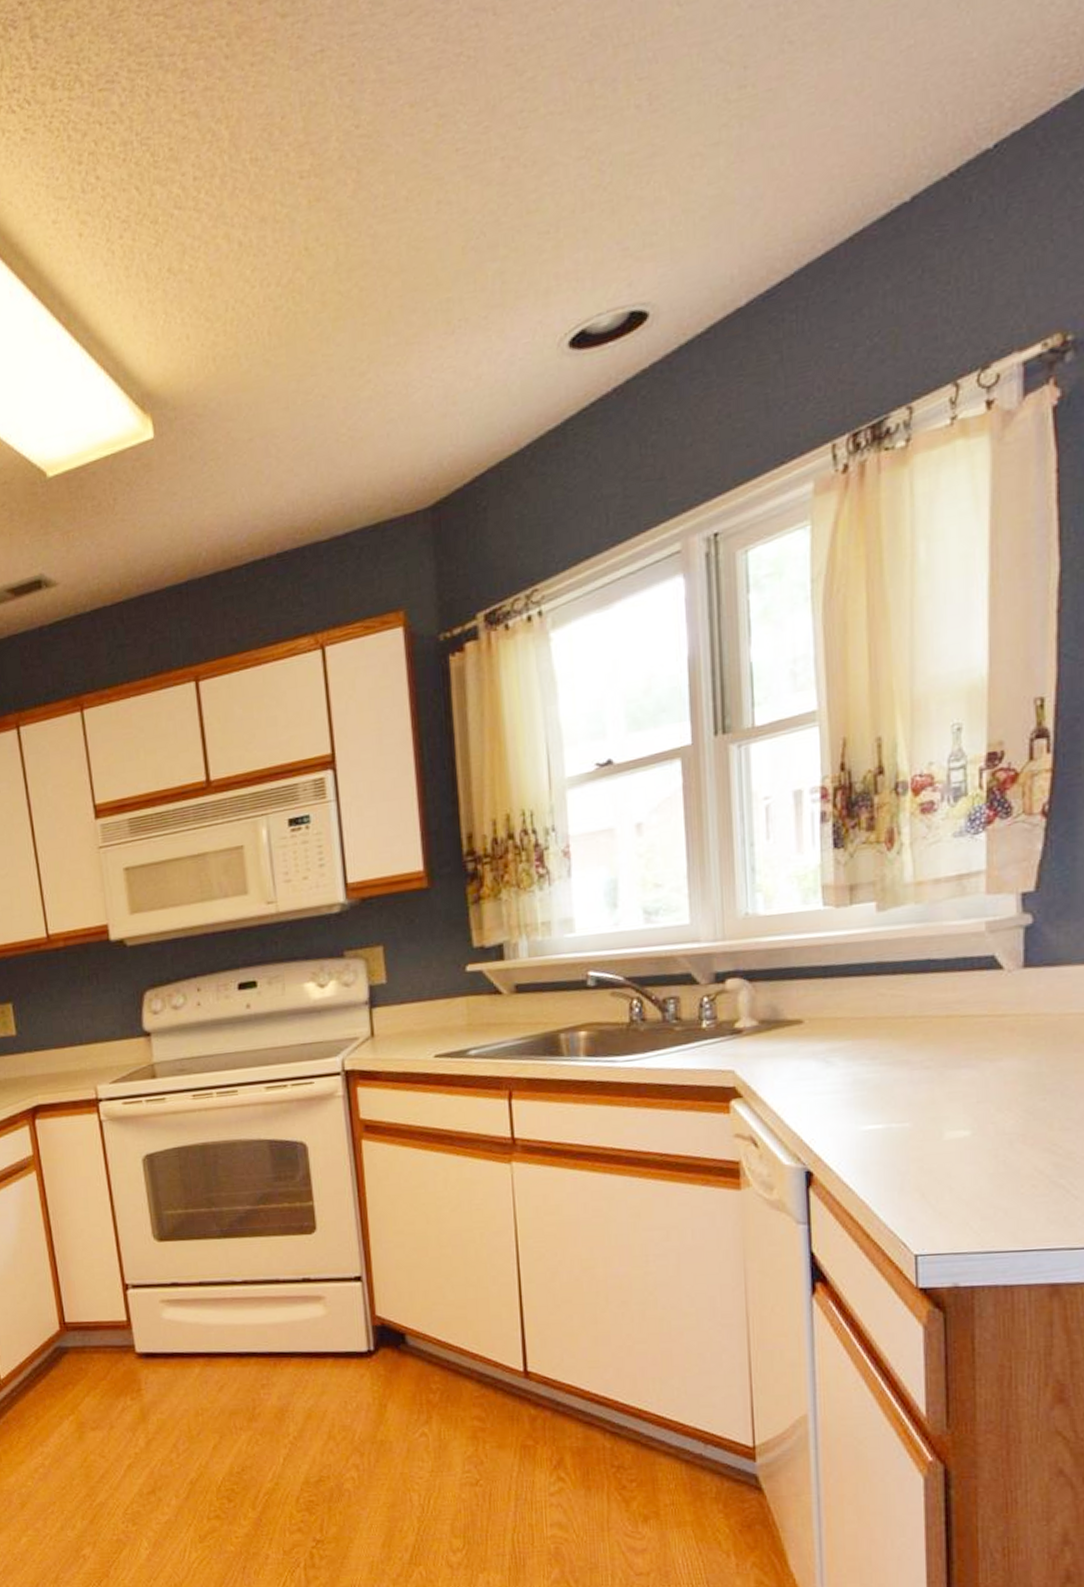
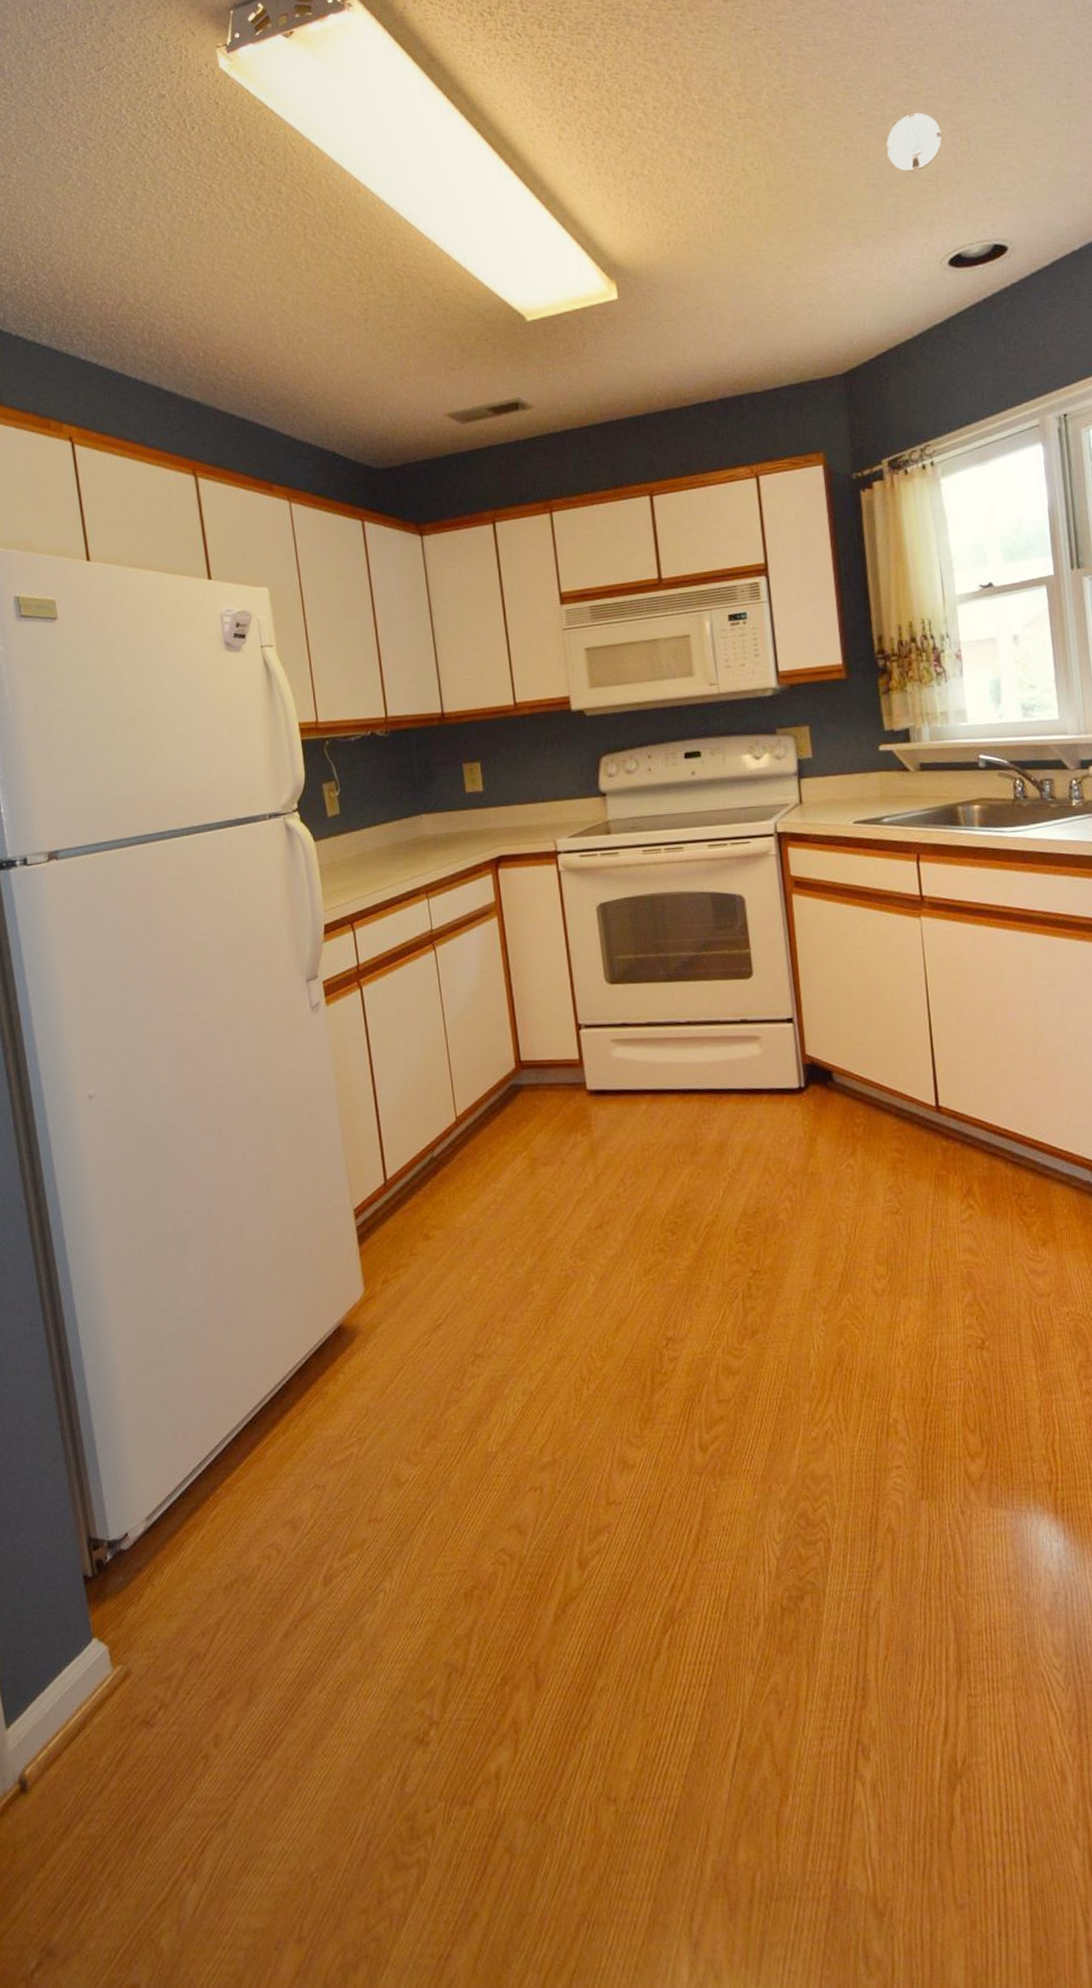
smoke detector: none [491,138,565,225] -> present [886,113,942,172]

